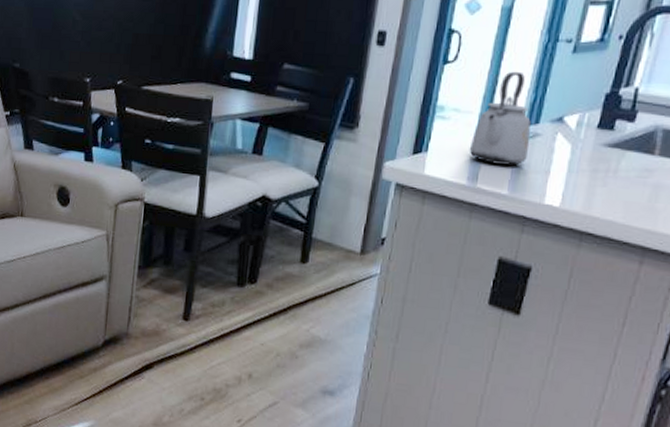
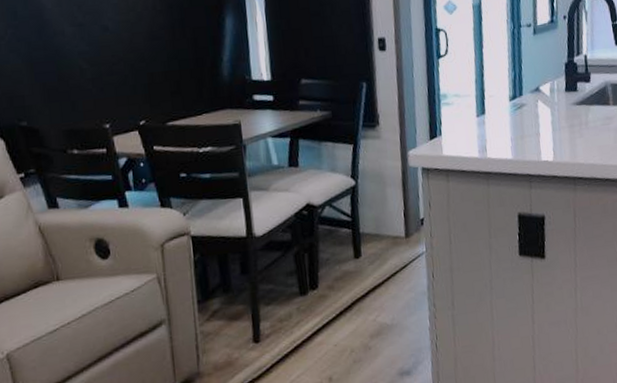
kettle: present [469,71,531,166] -> none [474,55,520,136]

